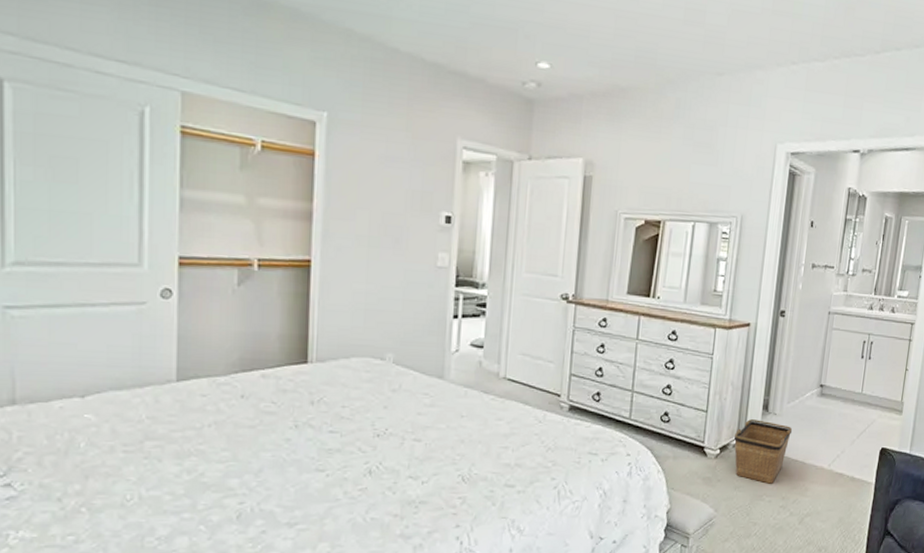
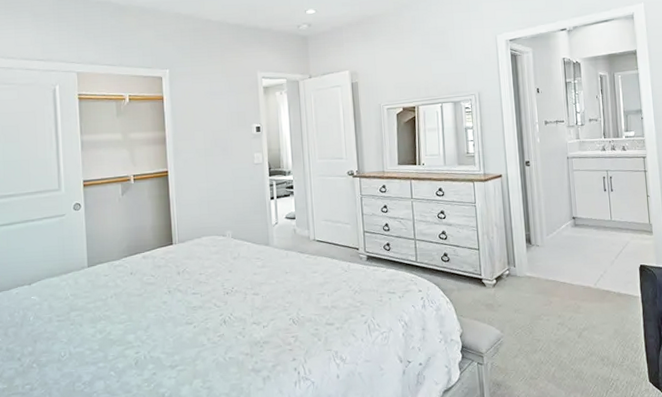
bicycle basket: present [734,419,793,484] -> none [506,252,556,305]

